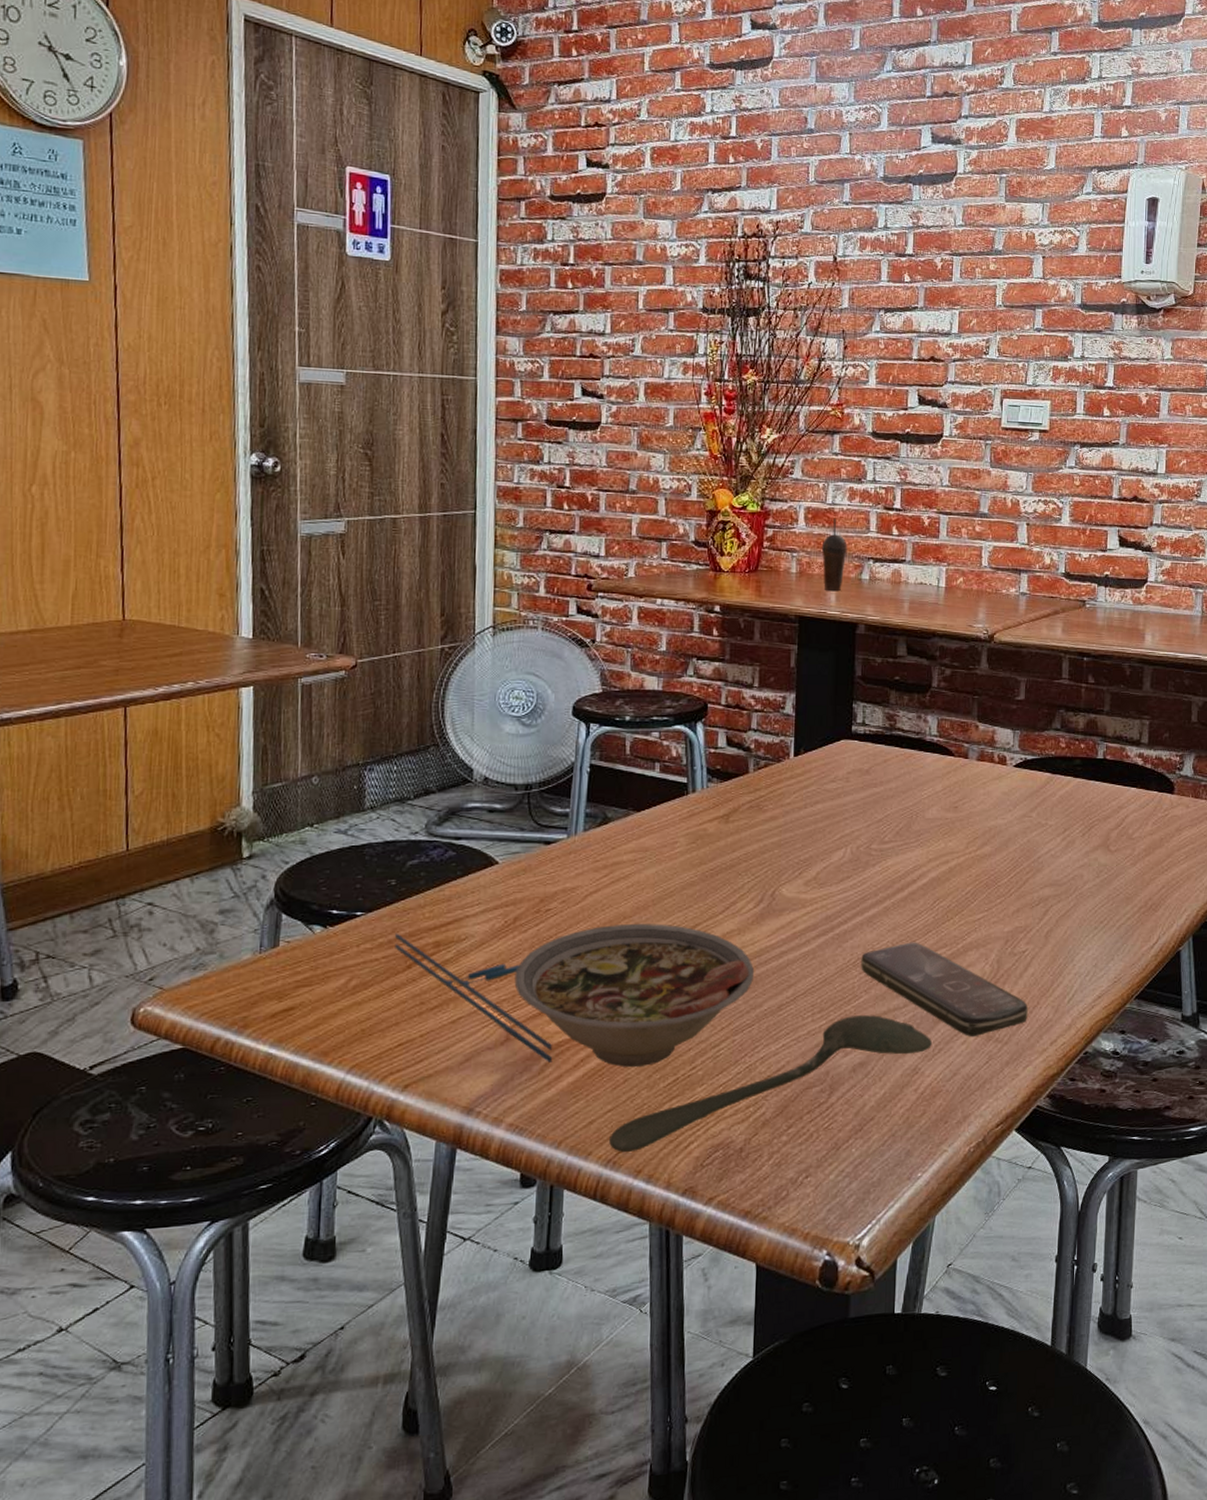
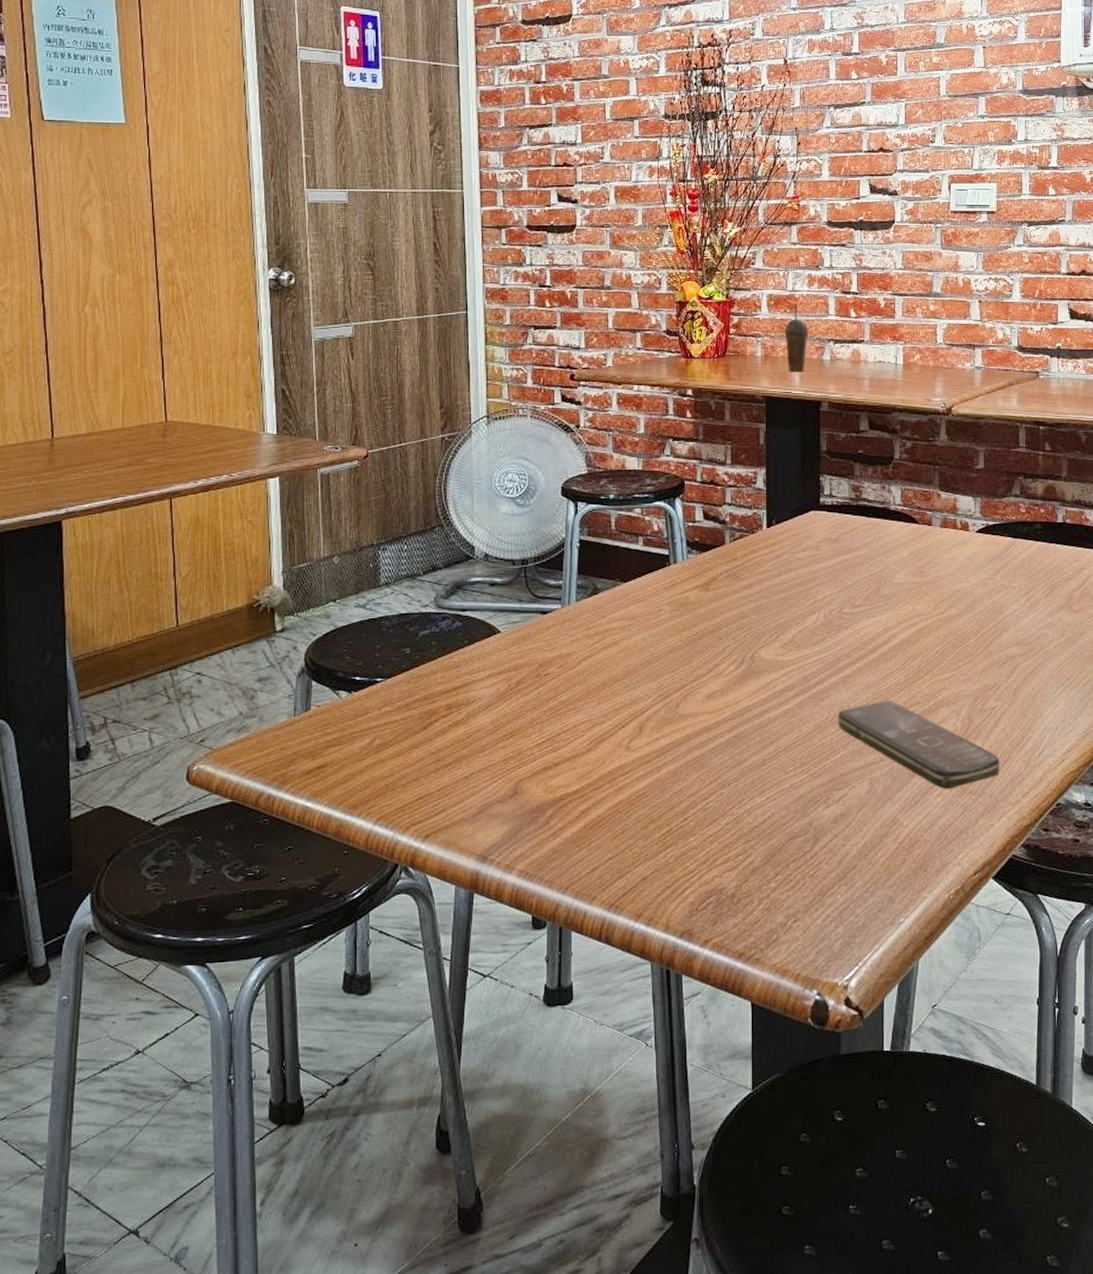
chopsticks: present [395,933,553,1062] -> none [412,697,557,814]
soup bowl: present [514,923,755,1067] -> none [519,685,738,818]
spoon: present [609,1015,932,1152] -> none [611,769,908,897]

